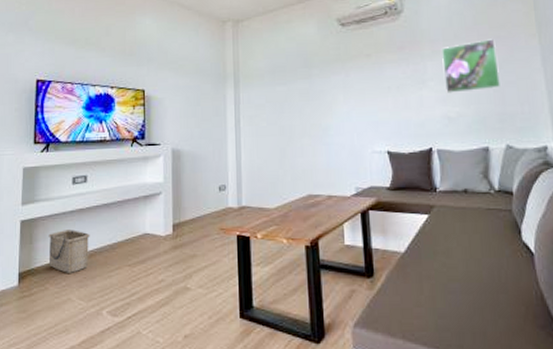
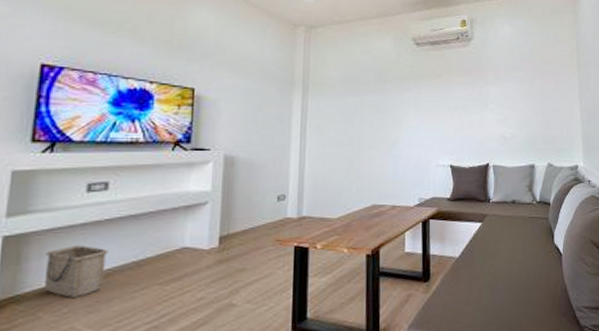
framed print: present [442,39,502,94] -> none [503,72,548,117]

